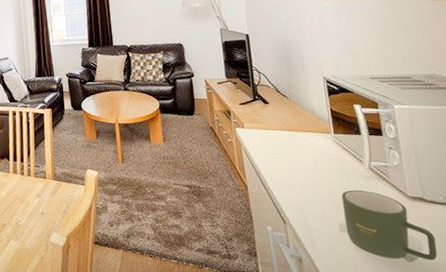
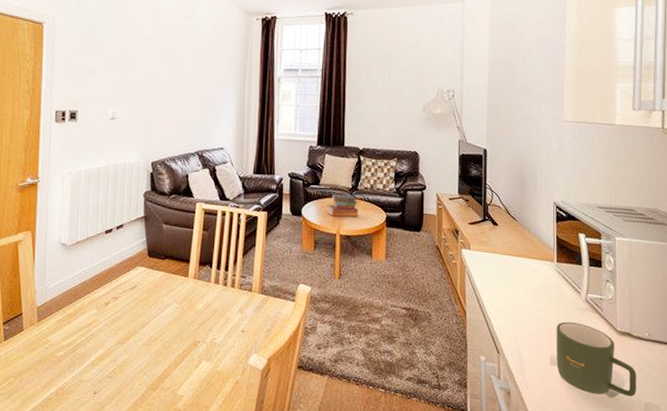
books: none [103,87,133,108] -> present [326,194,358,217]

